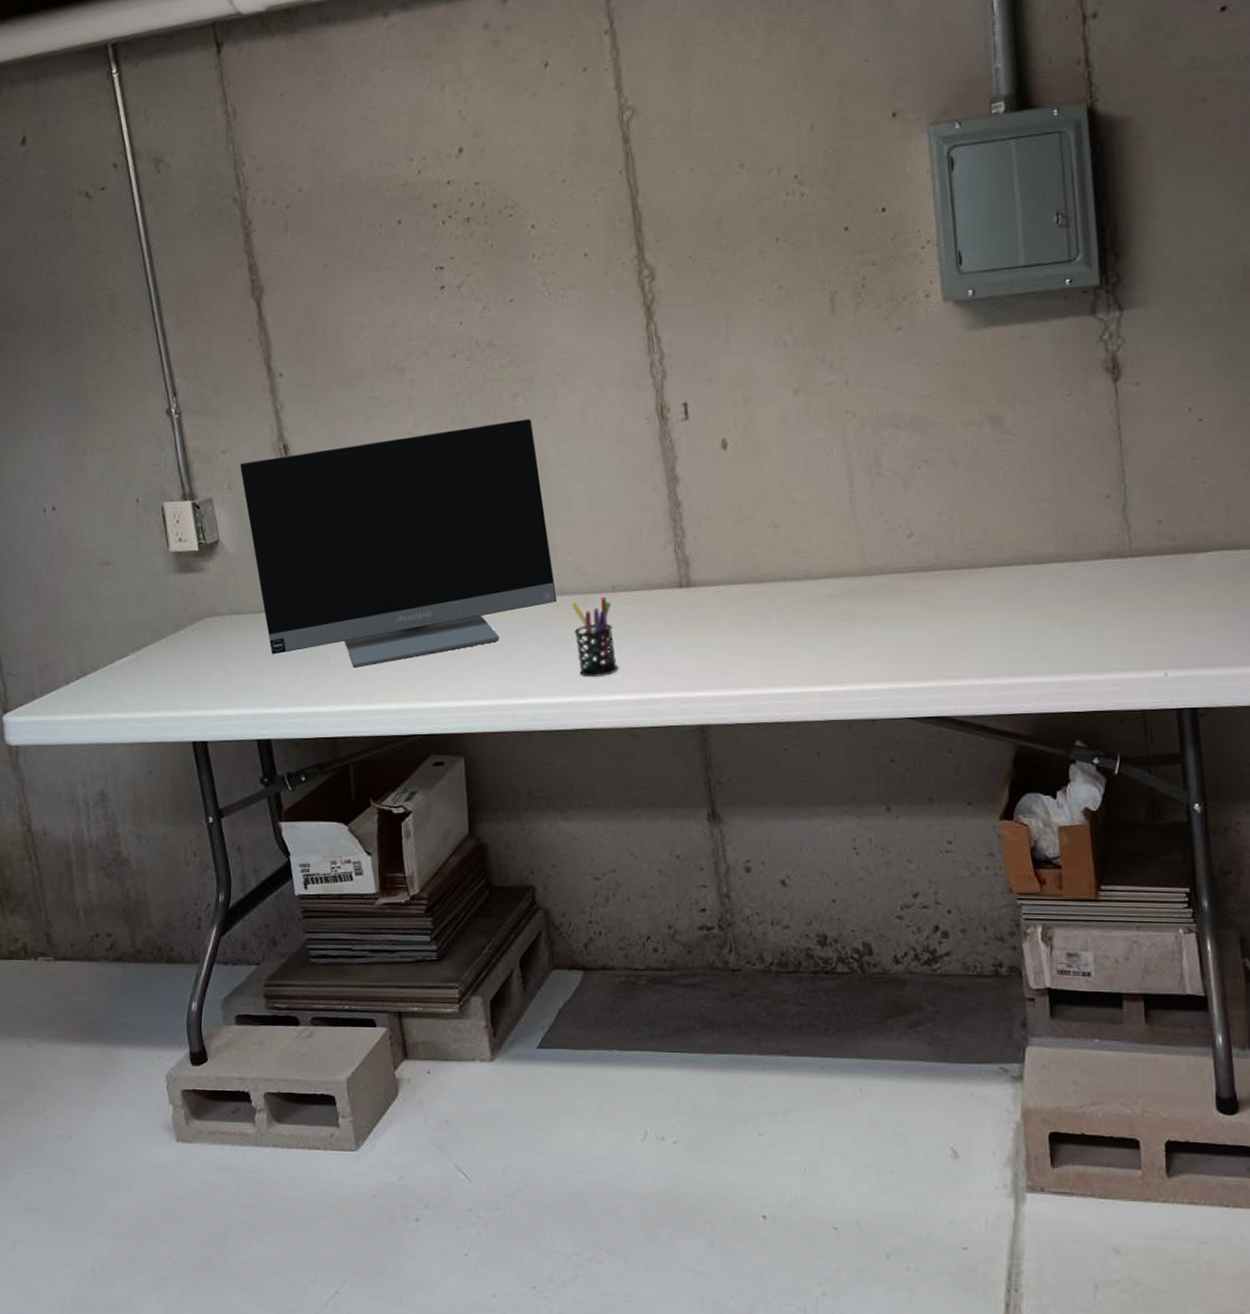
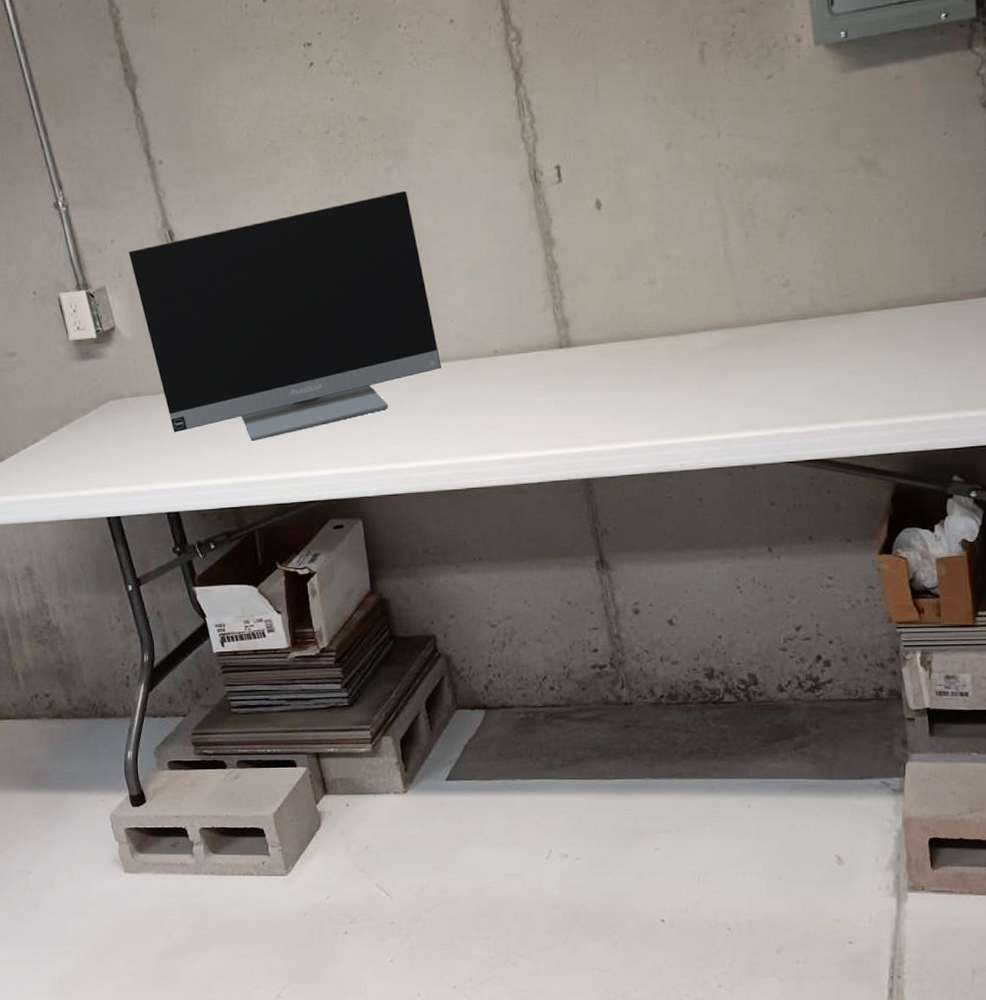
pen holder: present [571,596,618,678] -> none [456,361,504,439]

